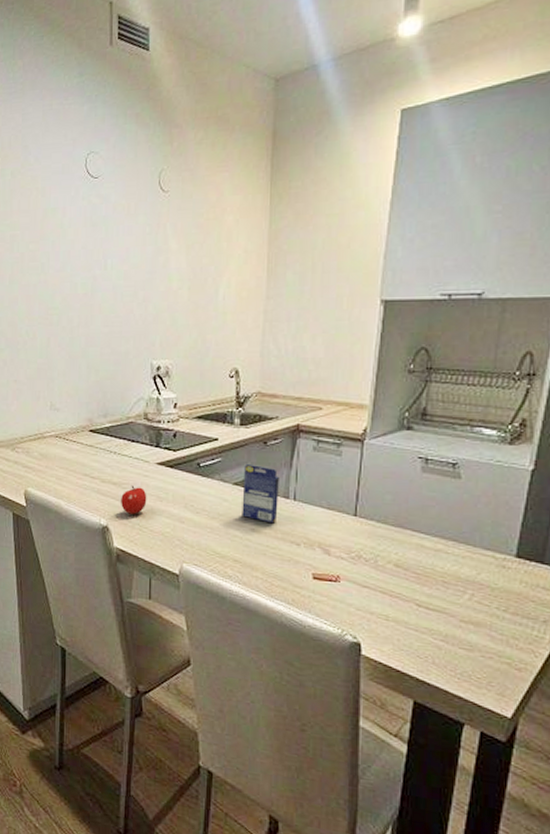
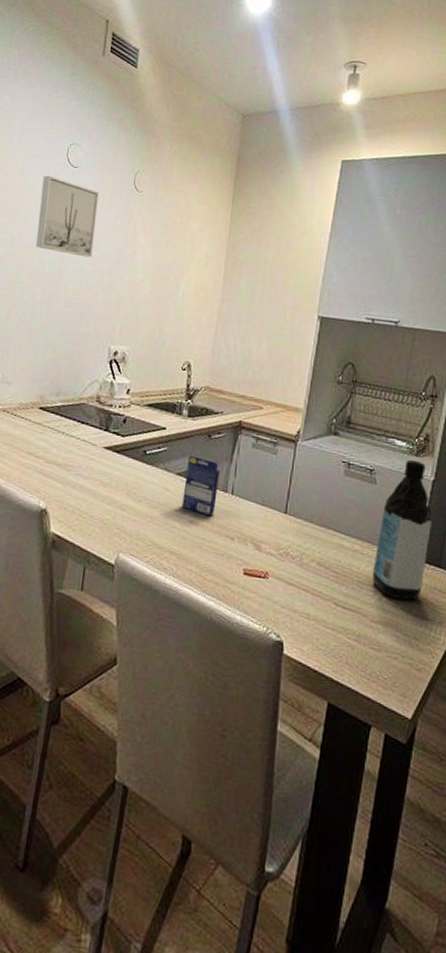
wall art: none [64,191,124,273] -> present [36,175,100,258]
apple: present [121,485,147,514] -> none [63,468,91,499]
water bottle: none [459,448,533,599] -> present [372,459,433,600]

